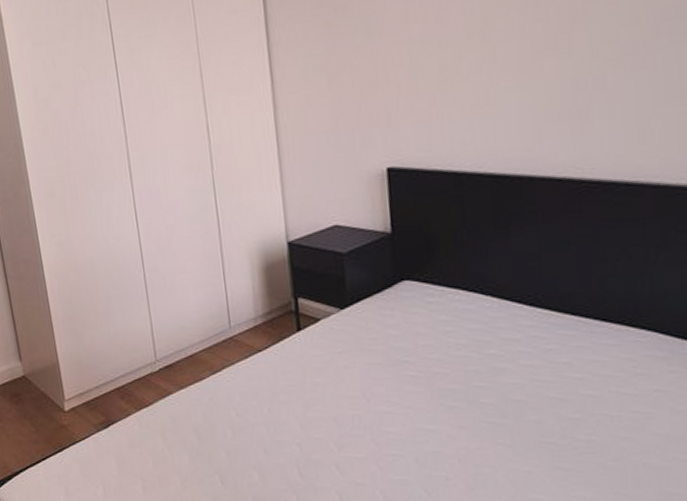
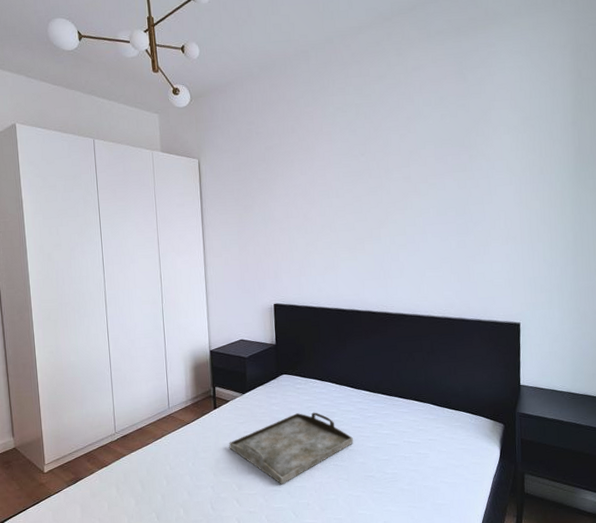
serving tray: none [321,340,521,448] -> present [229,412,353,485]

